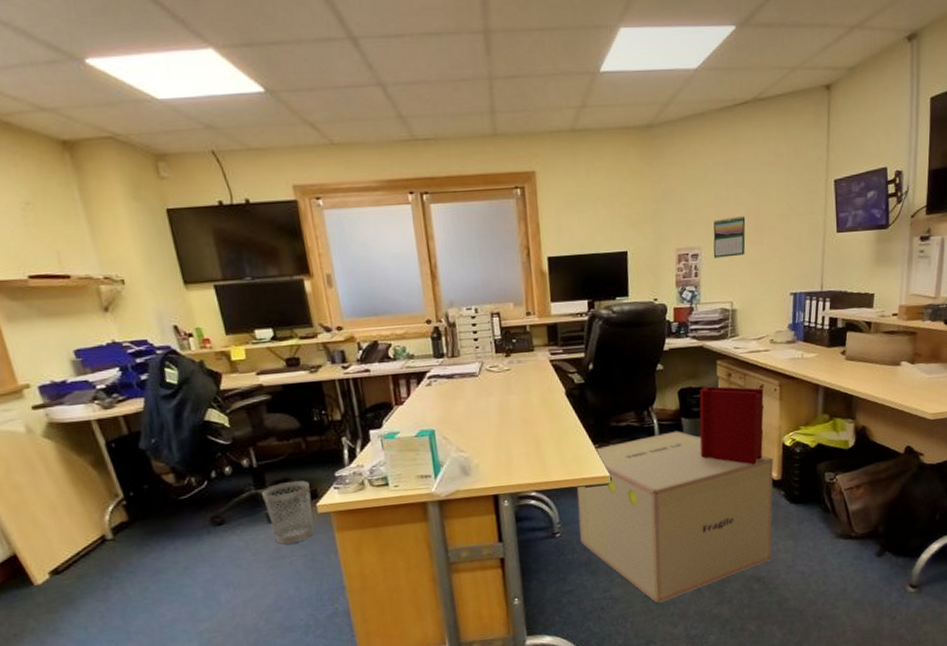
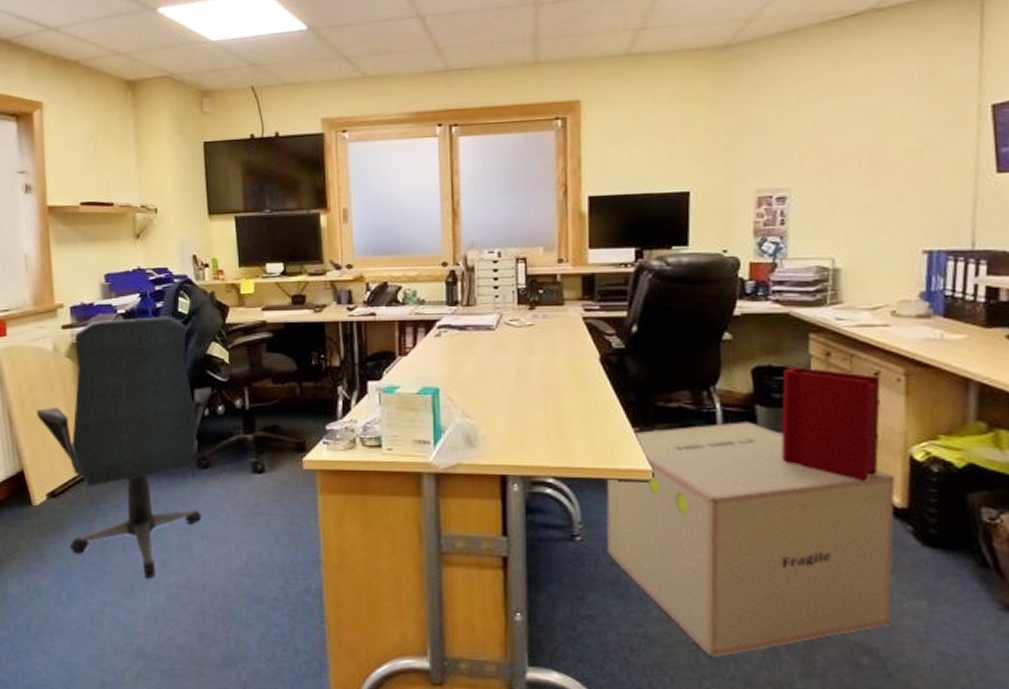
office chair: none [18,387,224,631] -> present [36,316,212,579]
wastebasket: present [262,480,314,544] -> none [250,430,298,500]
calendar: present [713,215,746,258] -> none [807,149,856,203]

